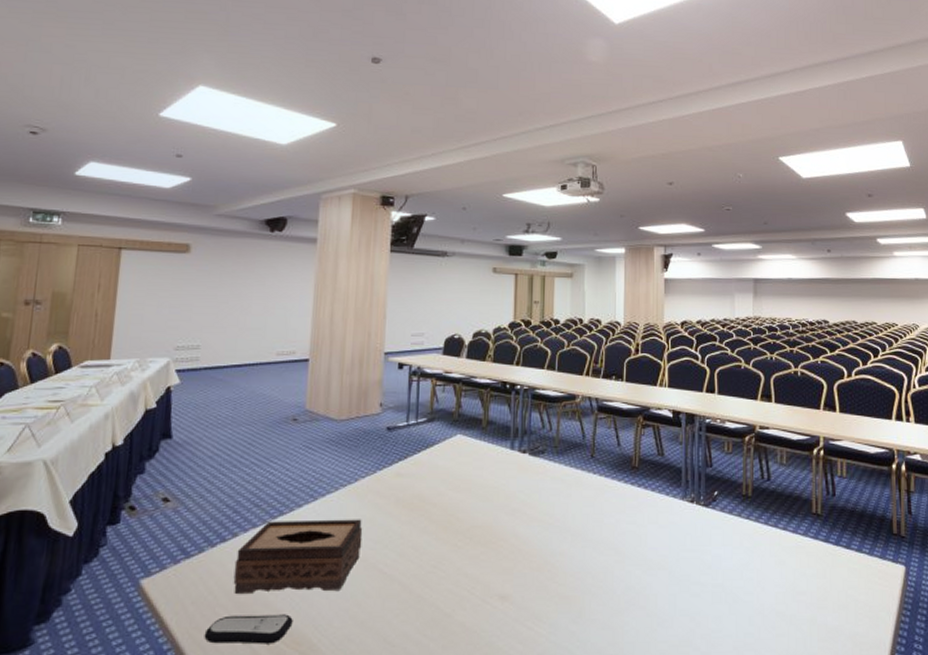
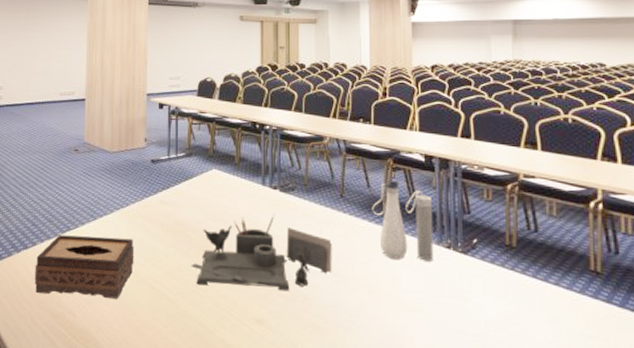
remote control: present [204,614,293,644] -> none [15,310,81,338]
desk organizer: none [429,480,581,565] -> present [191,215,332,291]
water bottle: none [621,438,679,517] -> present [372,181,434,262]

